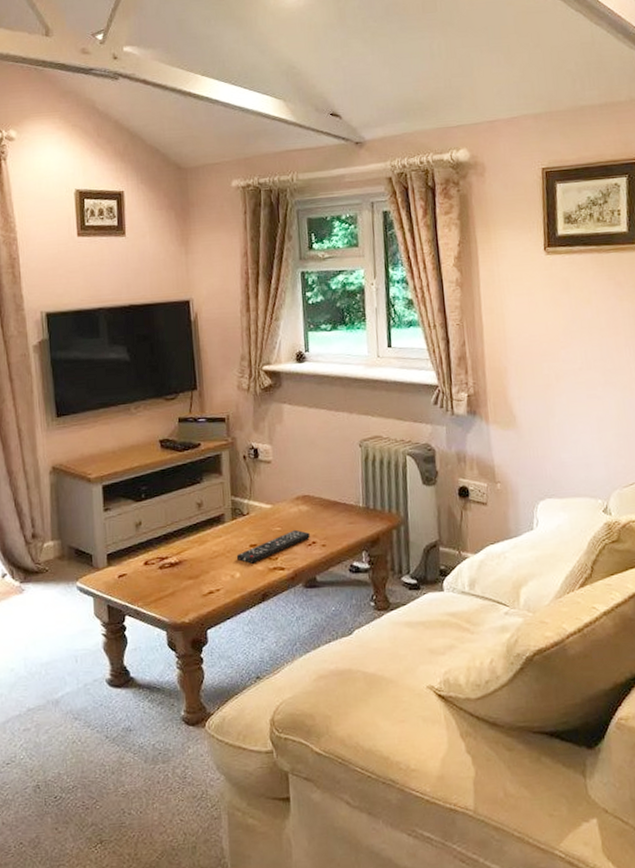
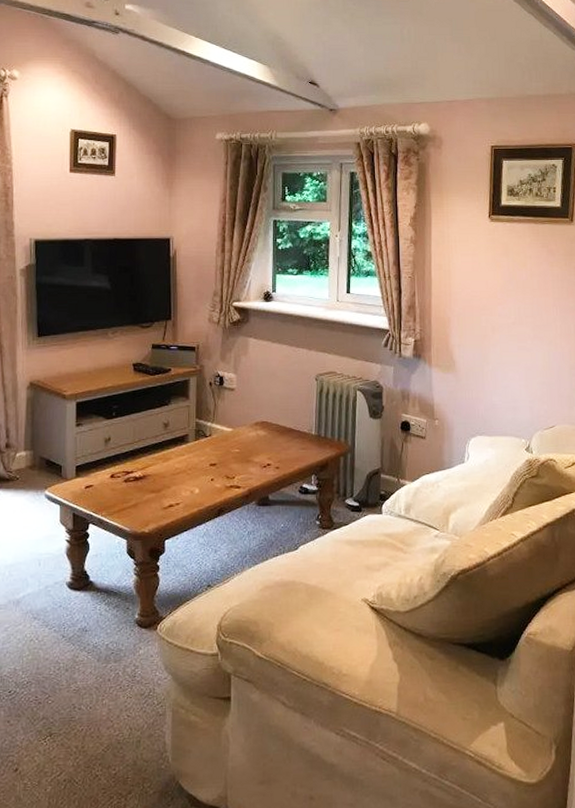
remote control: present [236,529,310,564] -> none [196,452,265,481]

